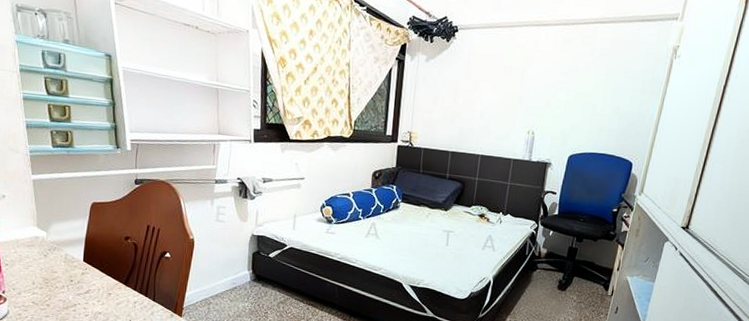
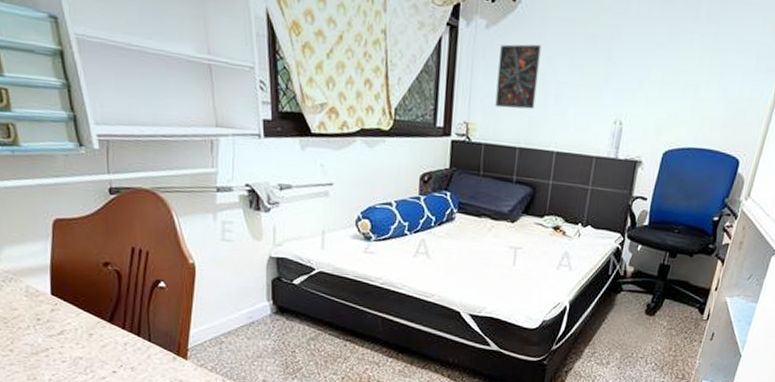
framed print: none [432,73,469,122] -> present [495,44,541,109]

